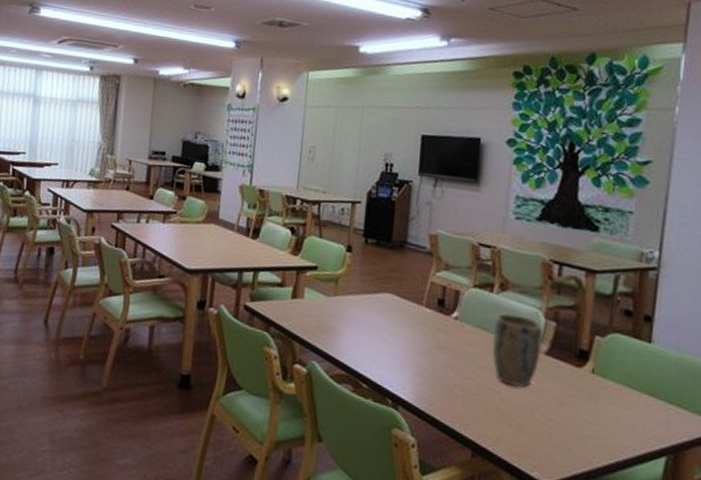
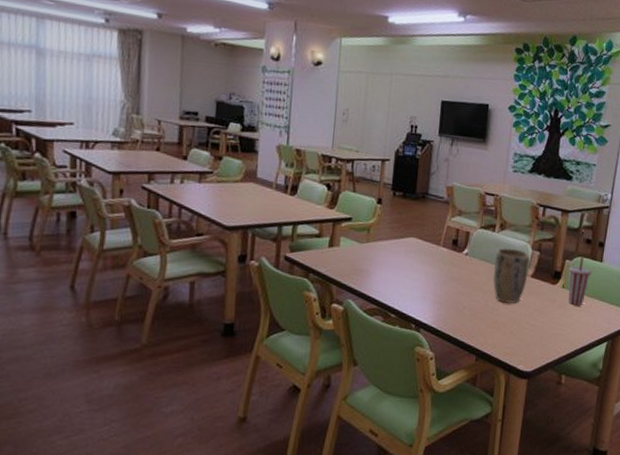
cup with straw: none [600,333,635,401] -> present [568,257,592,306]

